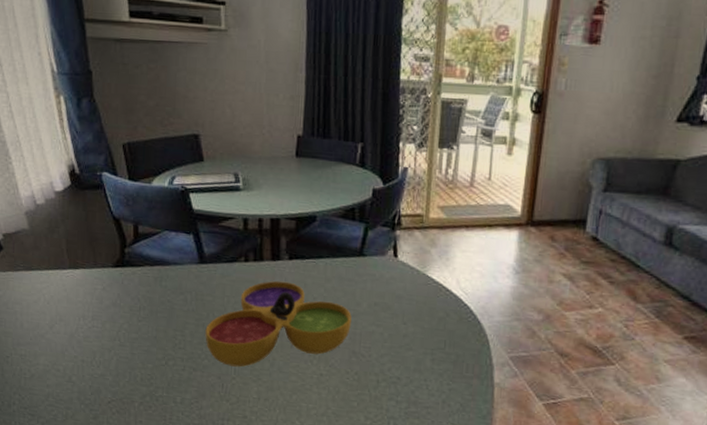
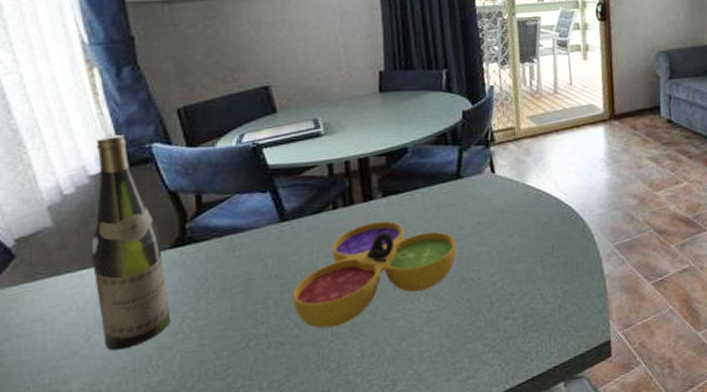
wine bottle: none [55,159,111,342] -> present [91,135,171,351]

